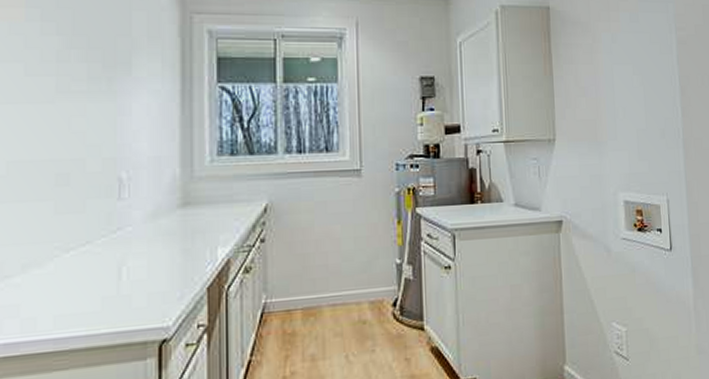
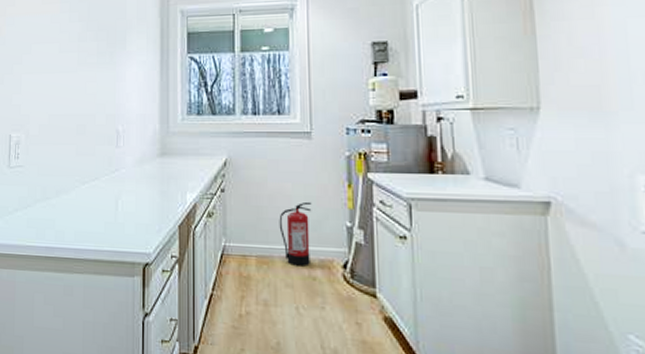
fire extinguisher: none [327,242,362,313] -> present [279,201,312,267]

